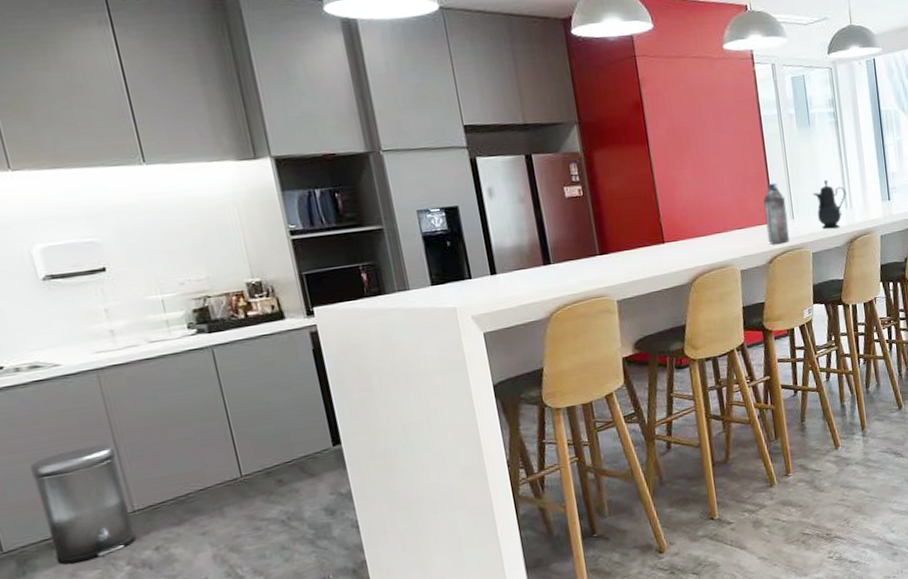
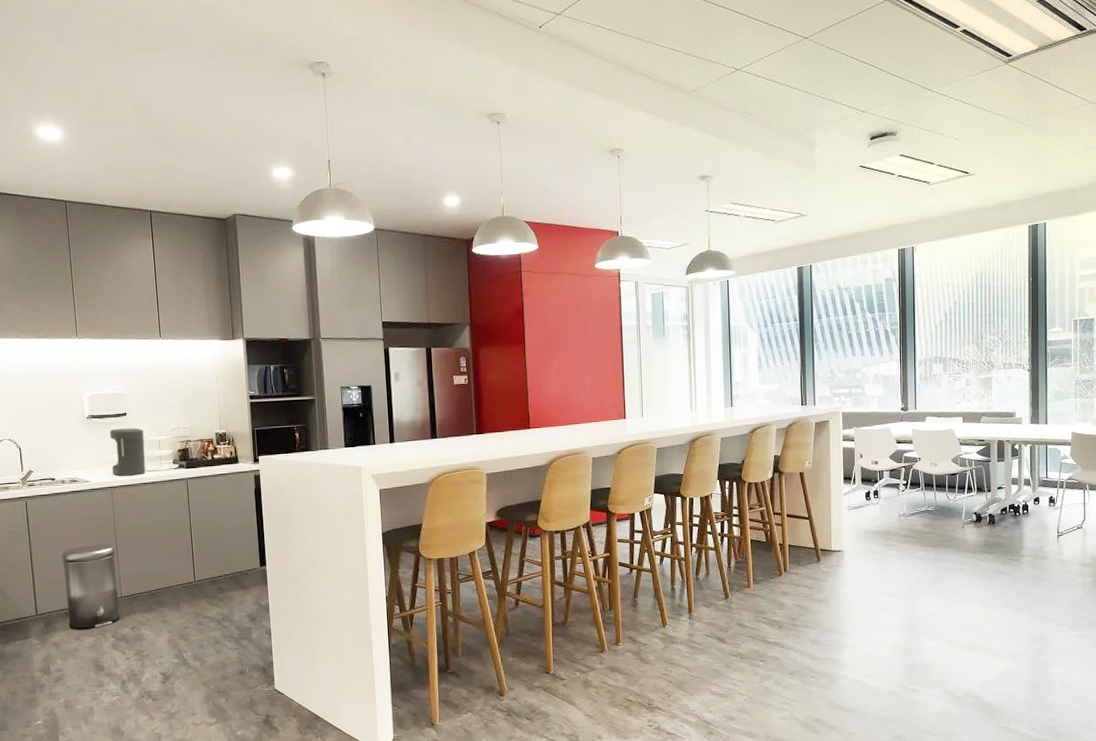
coffee maker: none [82,286,147,354] -> present [109,428,146,477]
water bottle: present [763,182,790,245] -> none [617,384,638,437]
coffeepot: present [812,179,846,230] -> none [661,384,692,428]

